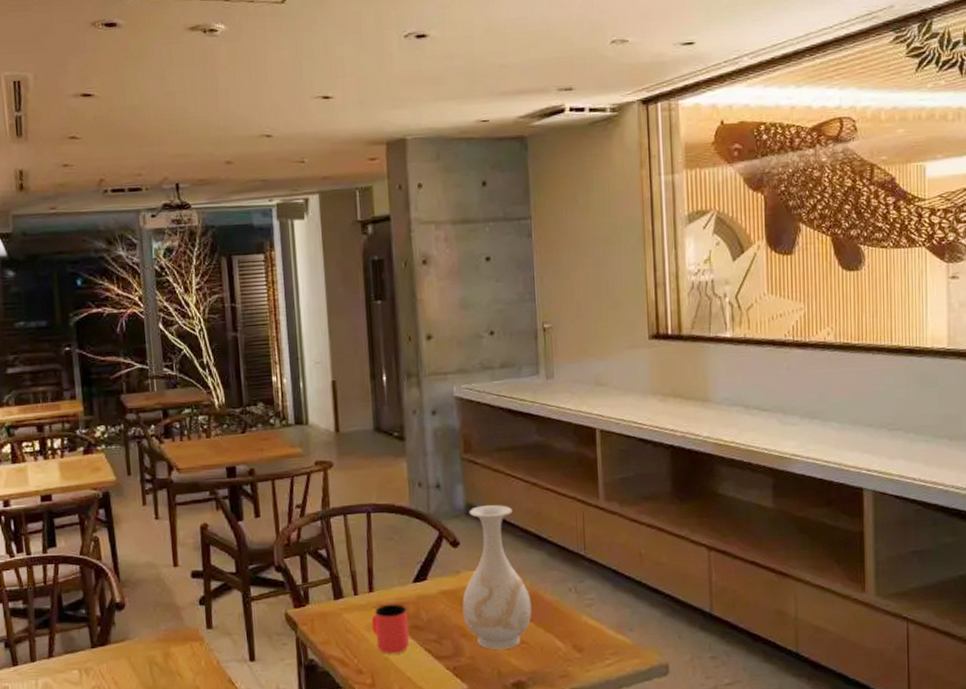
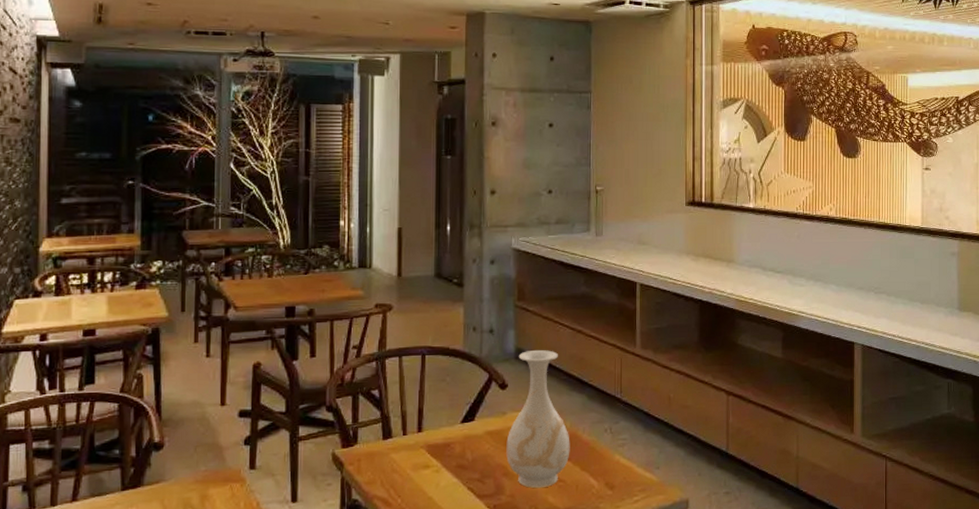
cup: present [371,604,409,654] -> none [418,444,453,494]

